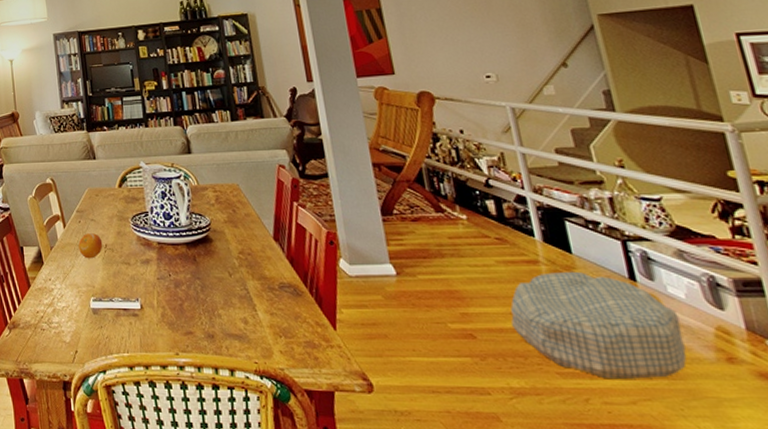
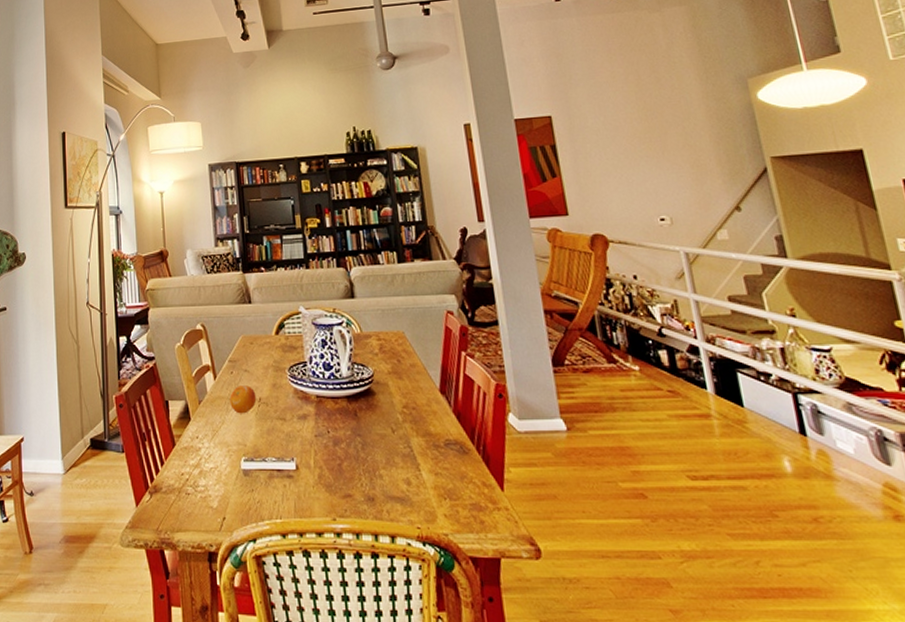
dog bed: present [510,271,687,380] -> none [682,425,856,540]

